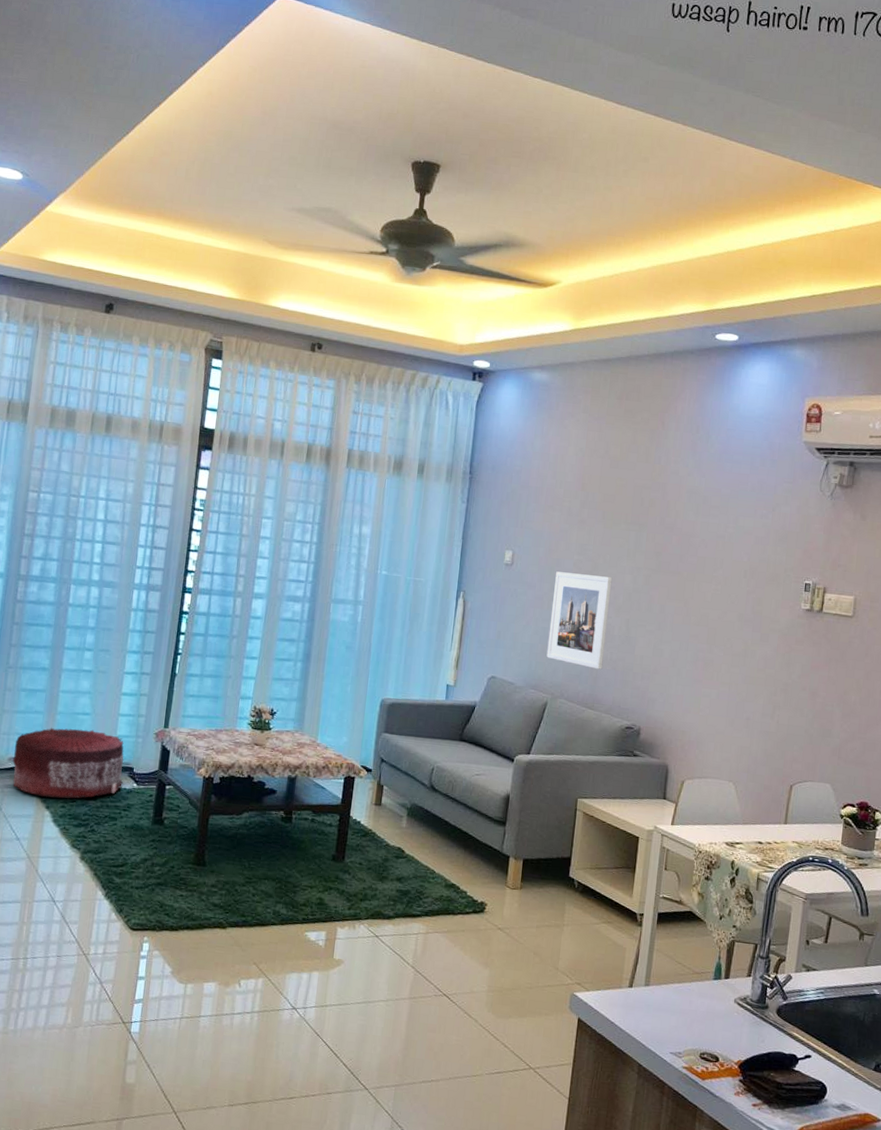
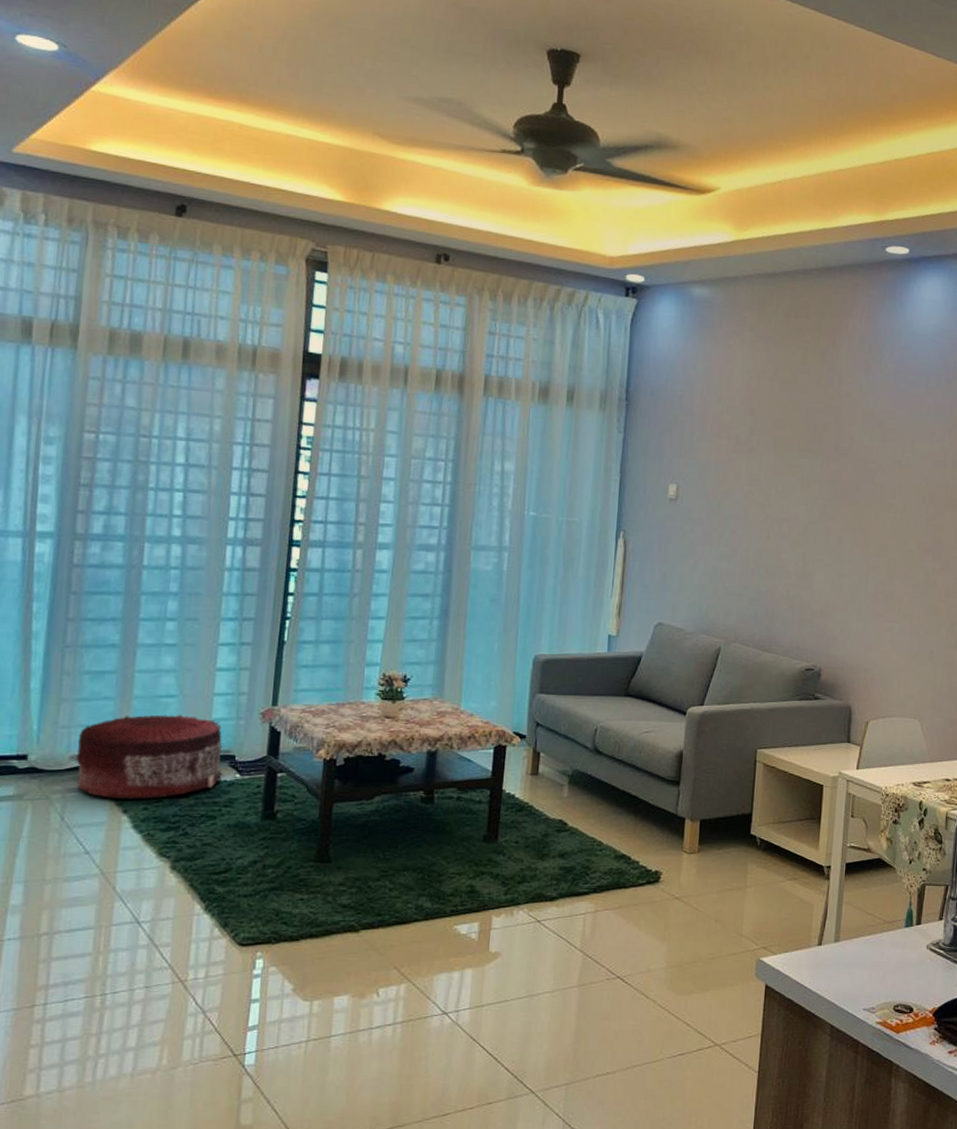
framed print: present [546,571,613,670] -> none [718,505,786,609]

